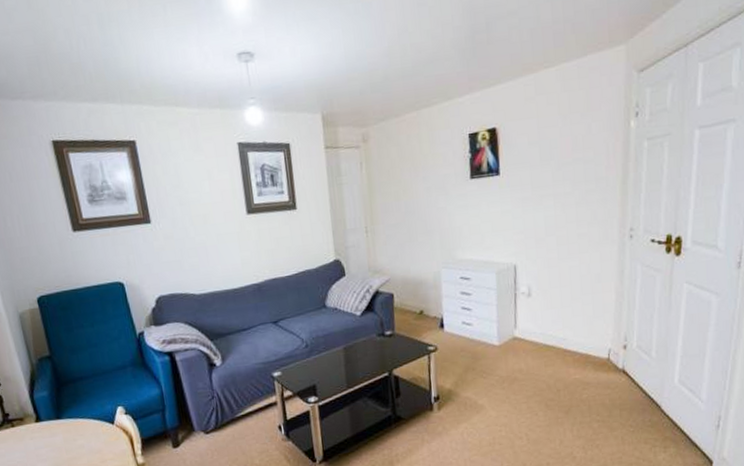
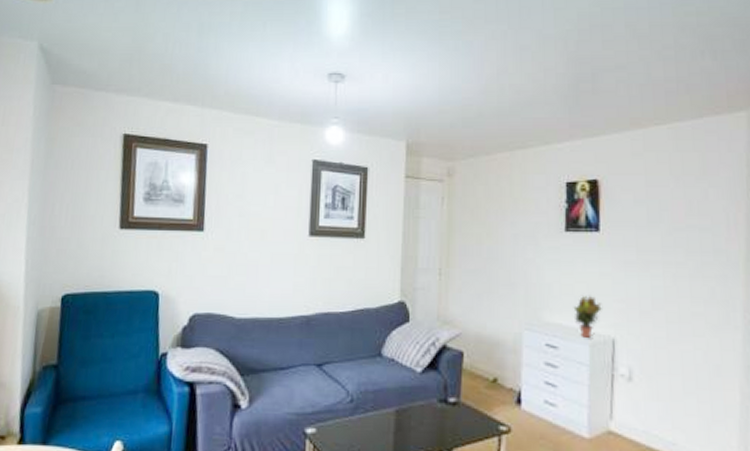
potted plant: none [481,232,505,268] -> present [573,296,602,338]

